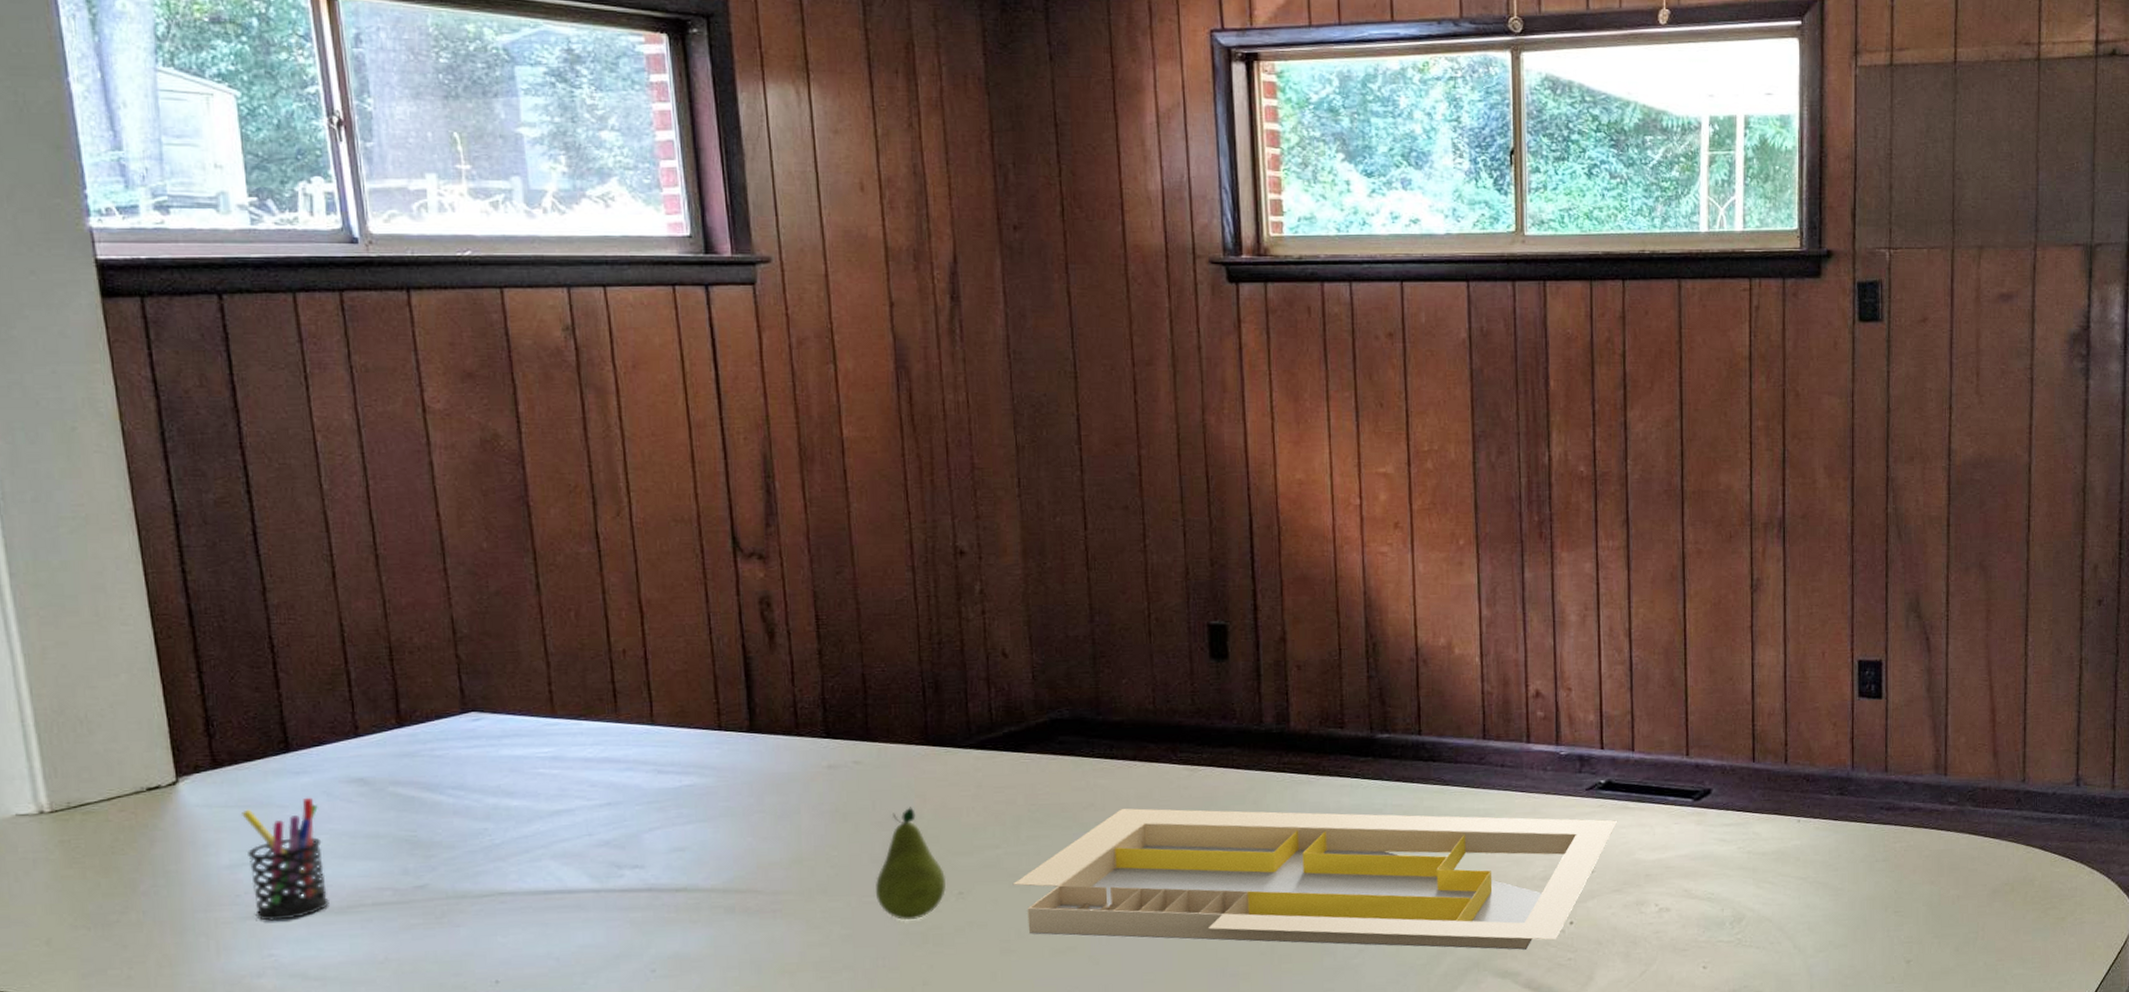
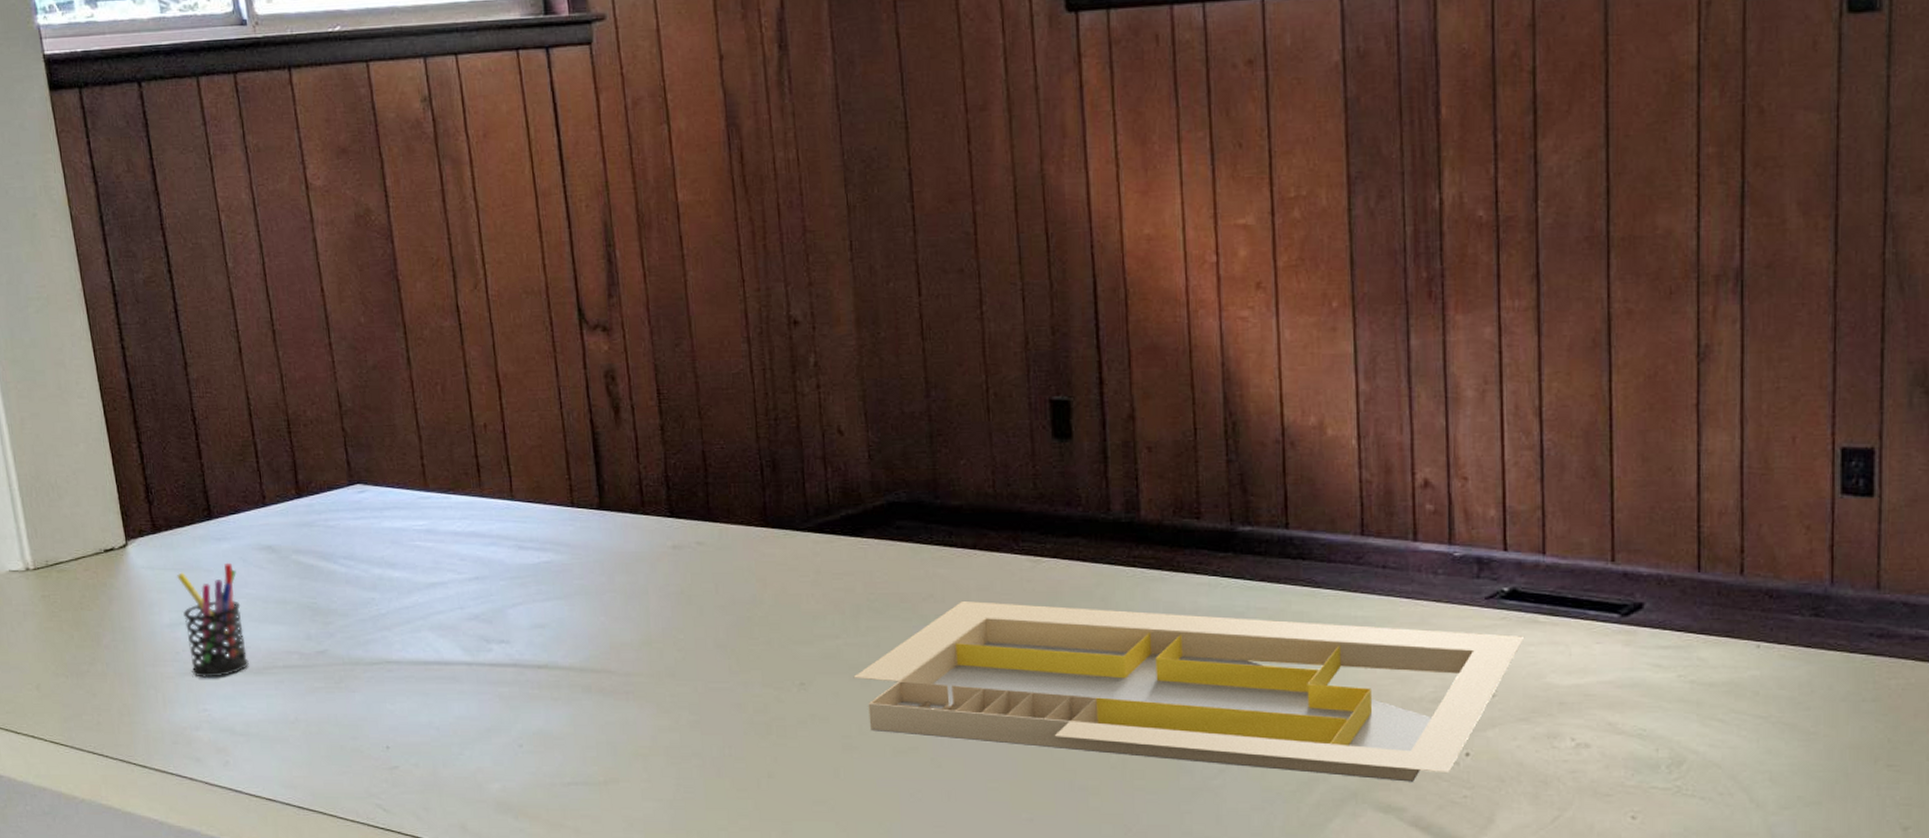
fruit: present [875,807,946,920] -> none [720,591,788,708]

